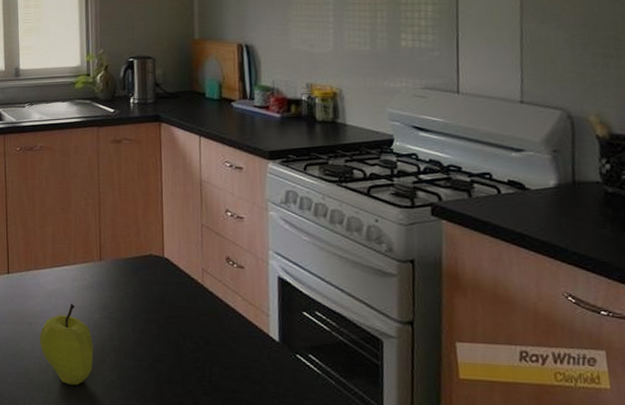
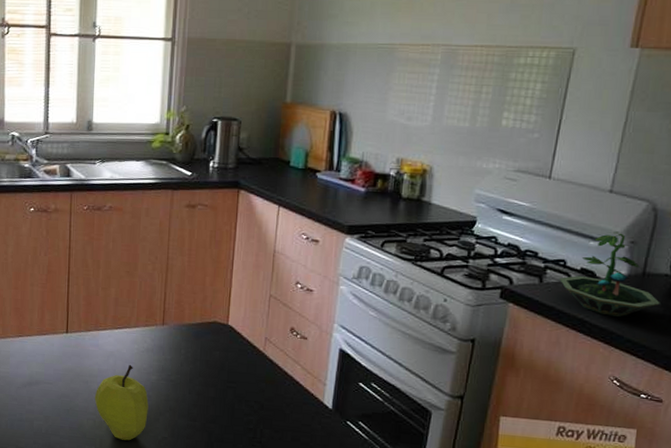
terrarium: none [487,141,598,228] -> present [558,231,660,317]

